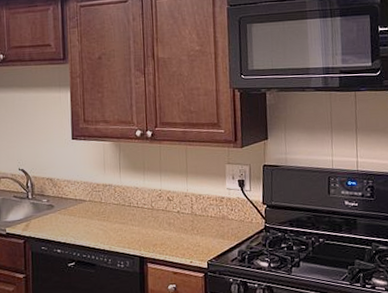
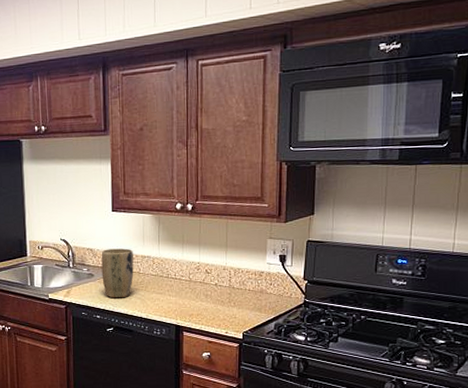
plant pot: none [61,177,95,231] -> present [101,248,134,299]

